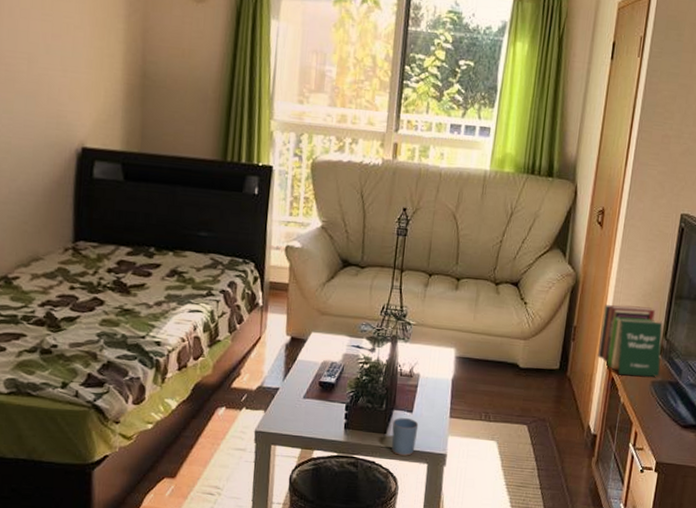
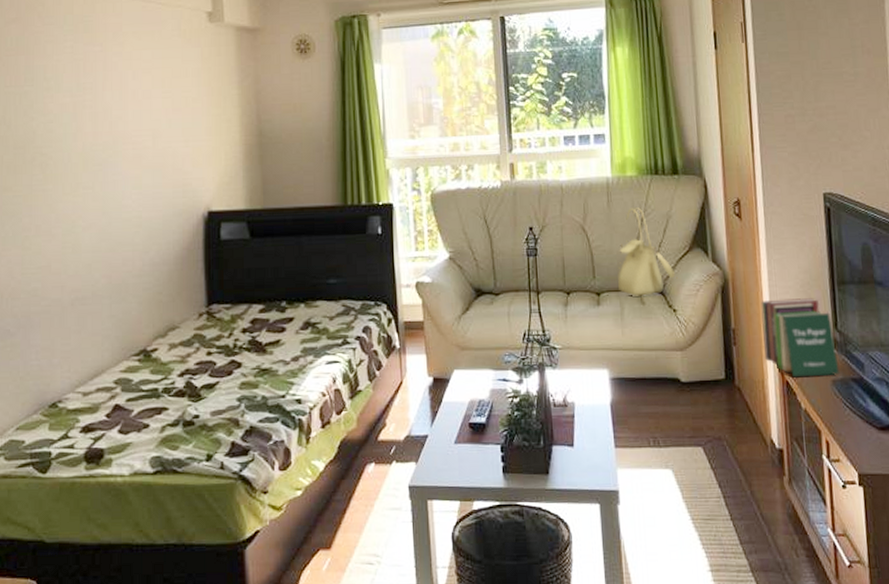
mug: present [391,418,419,456] -> none [553,454,583,497]
tote bag: none [477,203,534,287] -> present [617,208,678,296]

